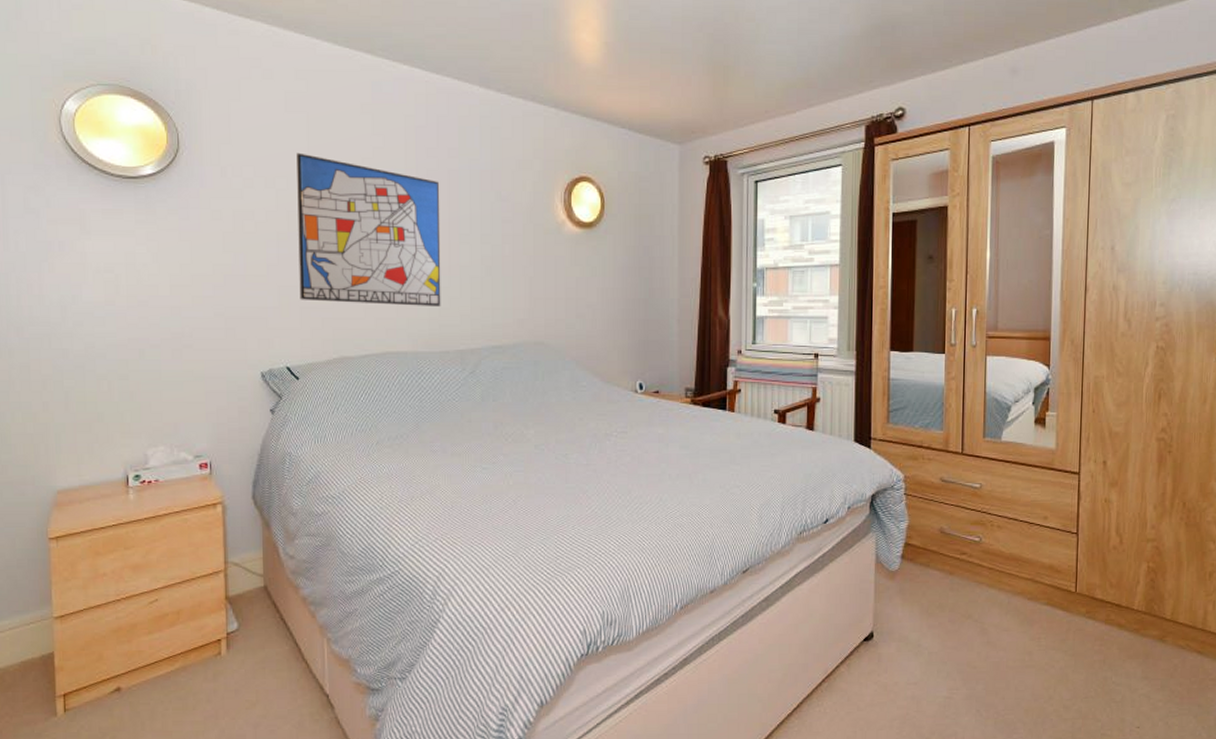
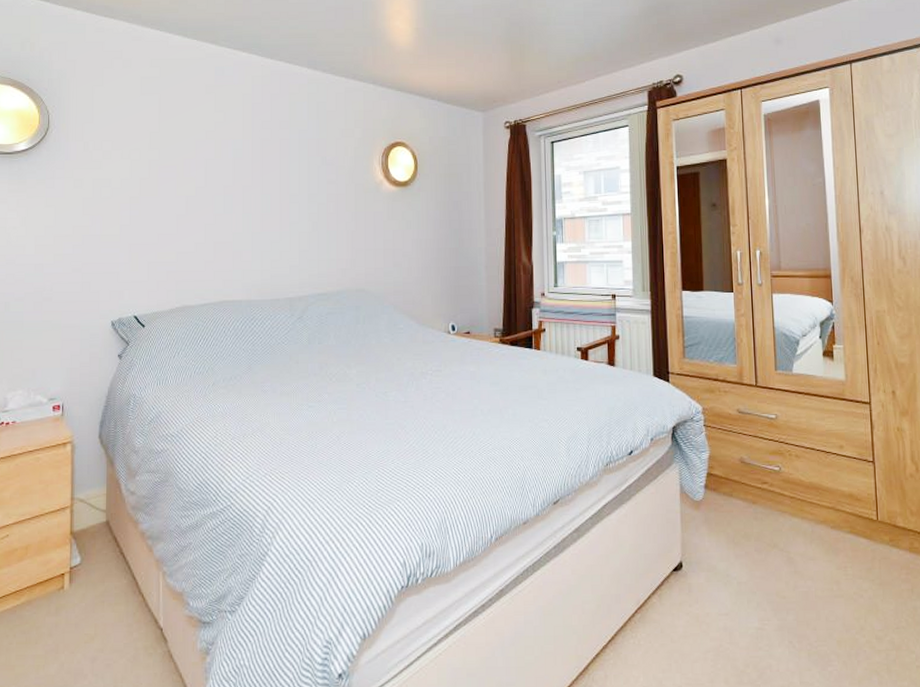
wall art: present [297,152,441,306] -> none [148,128,273,259]

